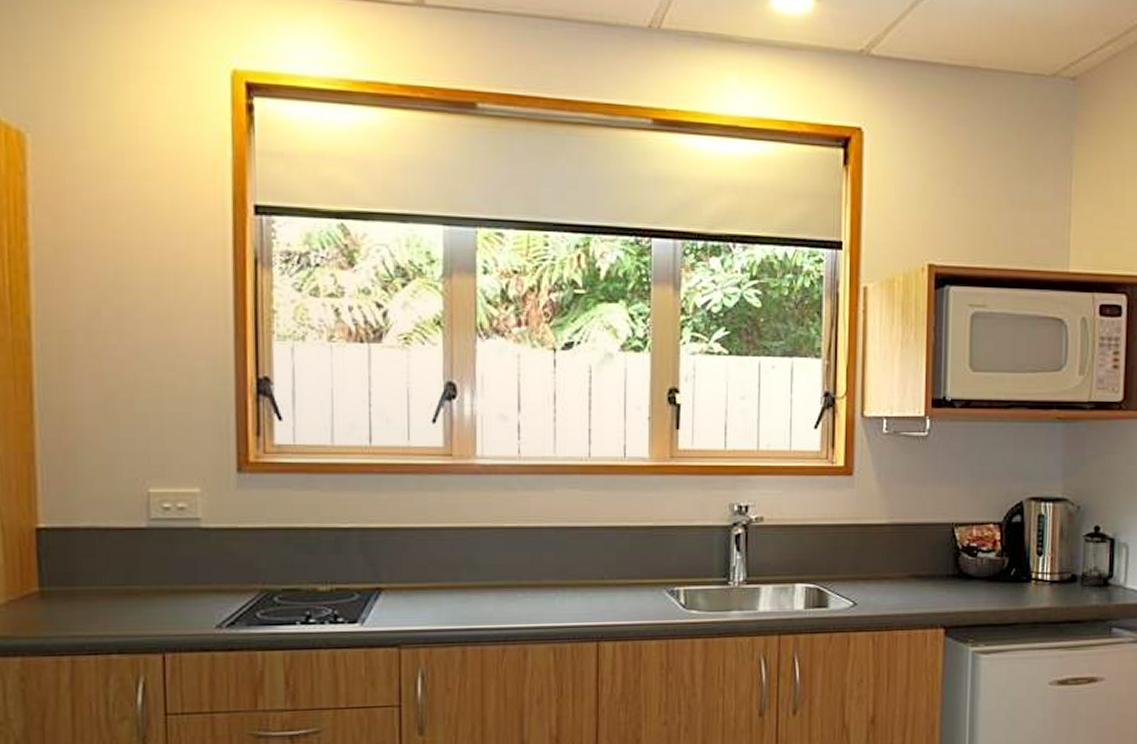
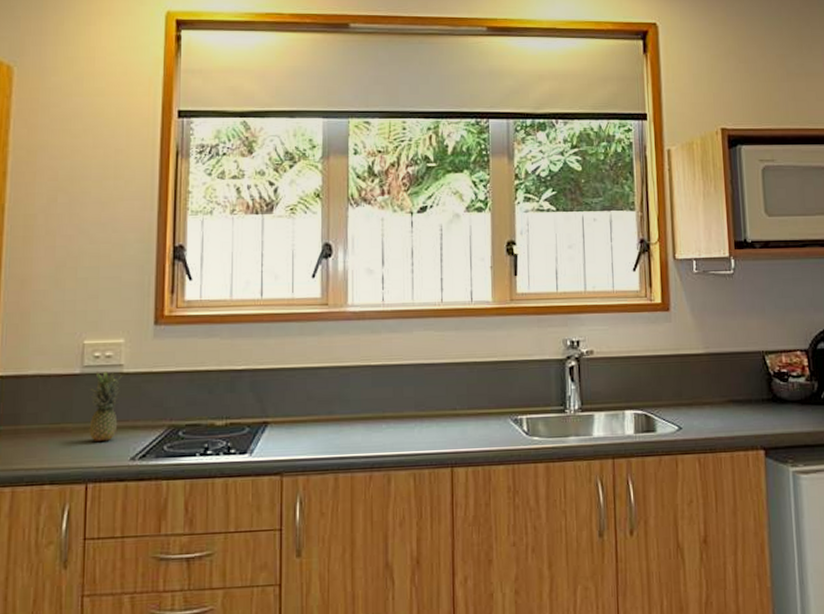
fruit: none [161,524,201,607] -> present [89,370,123,443]

